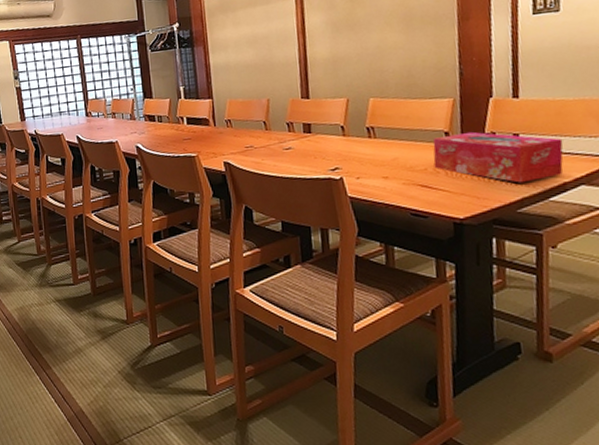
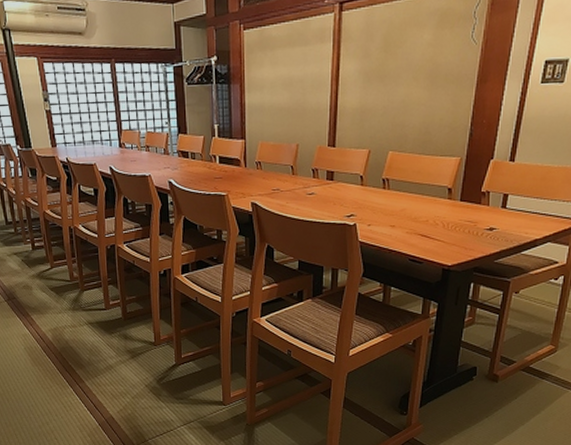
tissue box: present [433,131,564,183] -> none [434,189,542,238]

